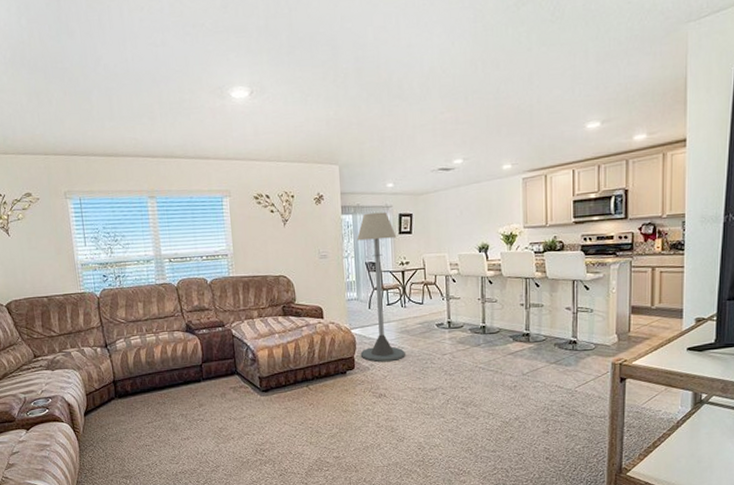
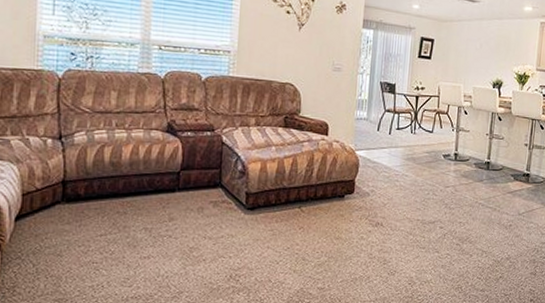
floor lamp: present [357,212,405,362] -> none [362,31,416,189]

